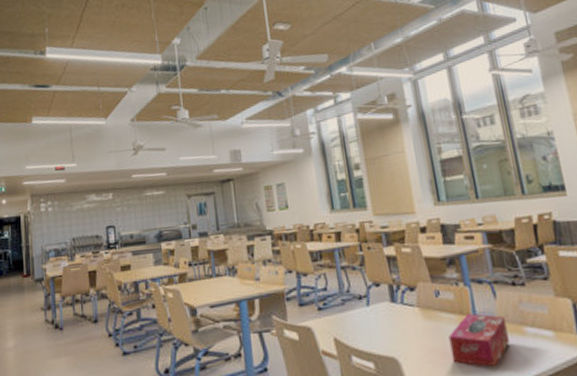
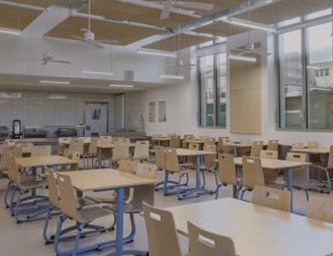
tissue box: present [448,313,510,366] -> none [271,210,312,248]

